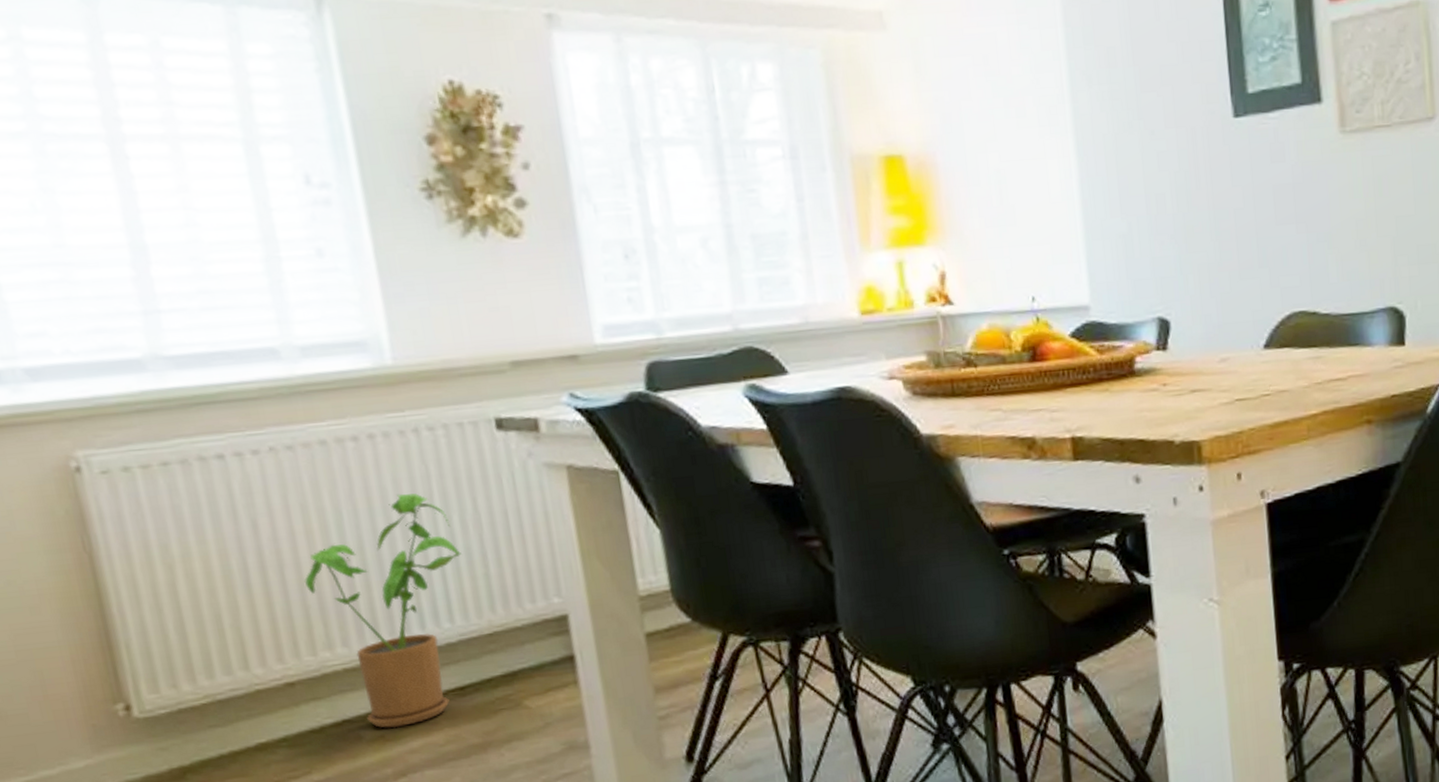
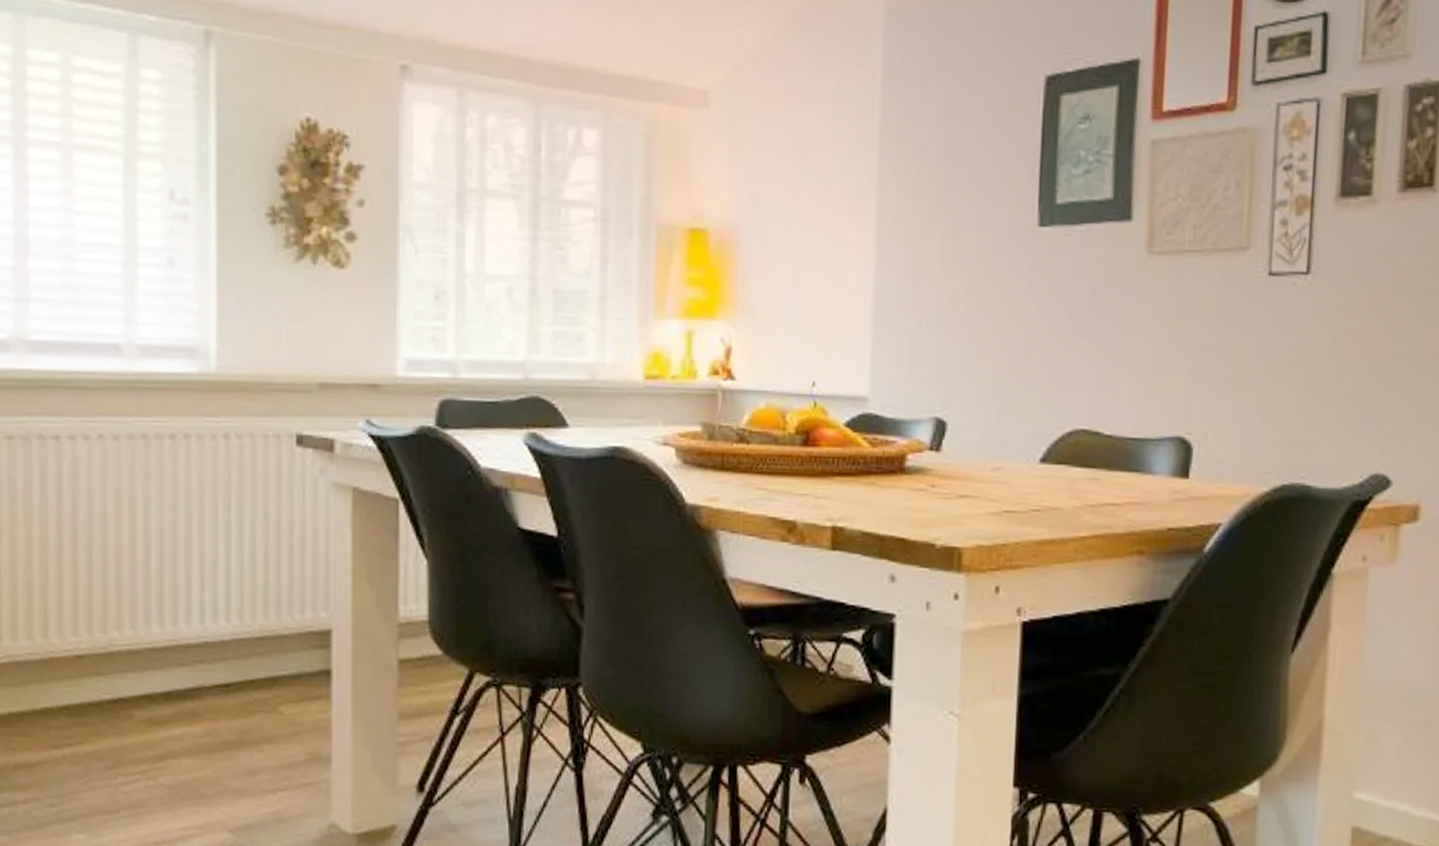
house plant: present [303,493,462,728] -> none [107,493,247,714]

